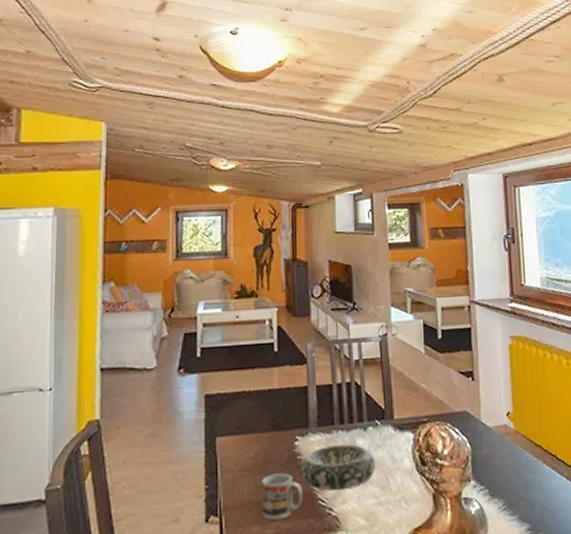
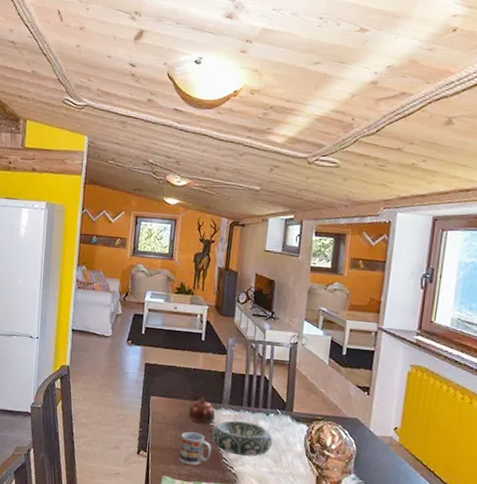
teapot: none [267,423,303,460] -> present [188,396,216,423]

